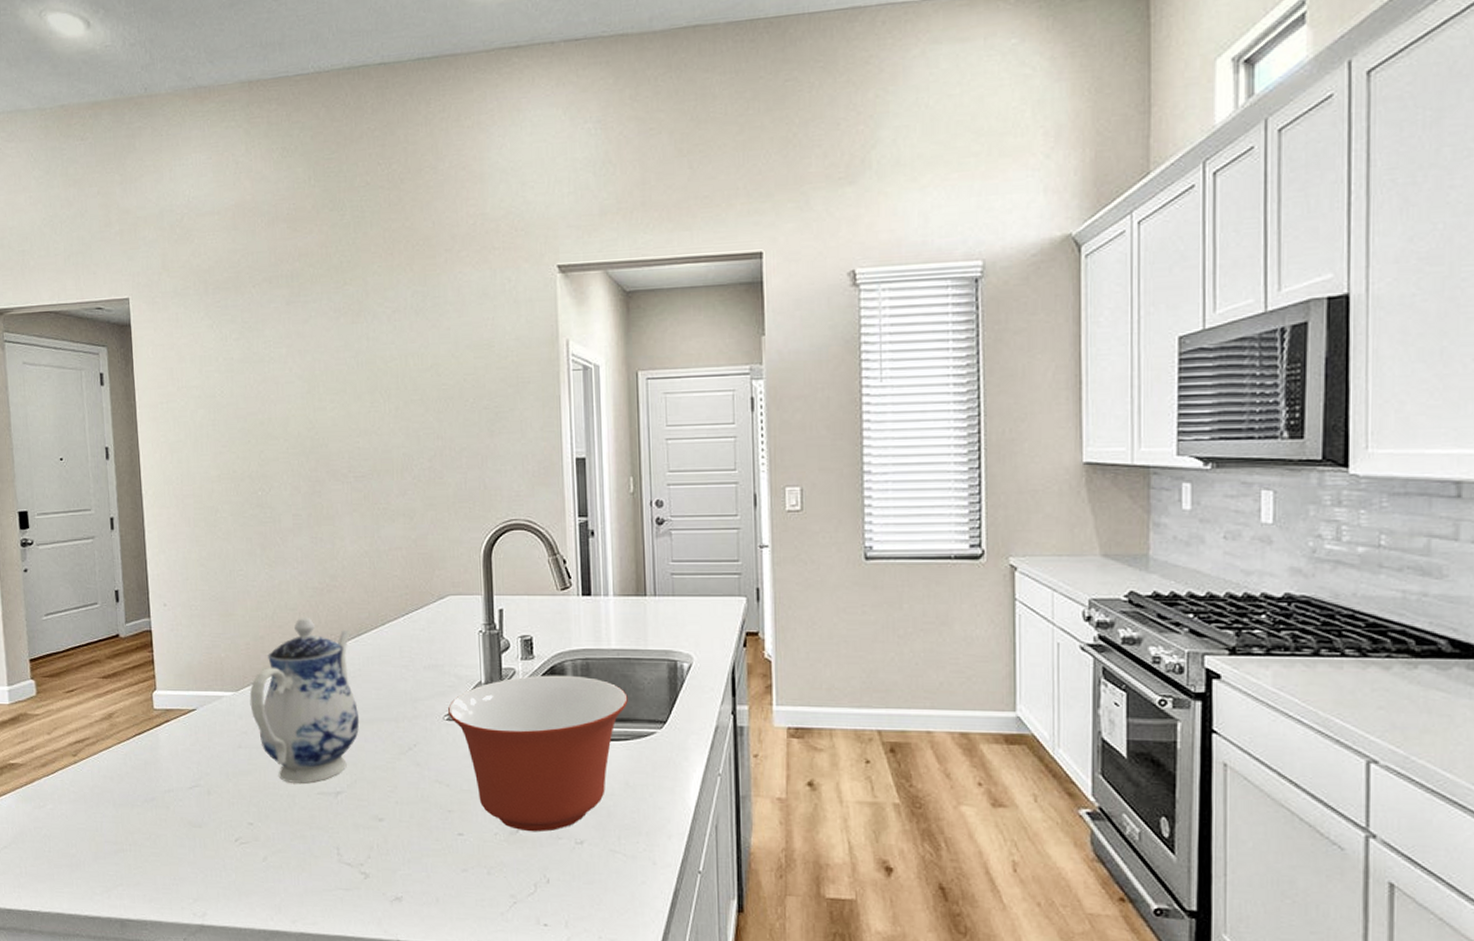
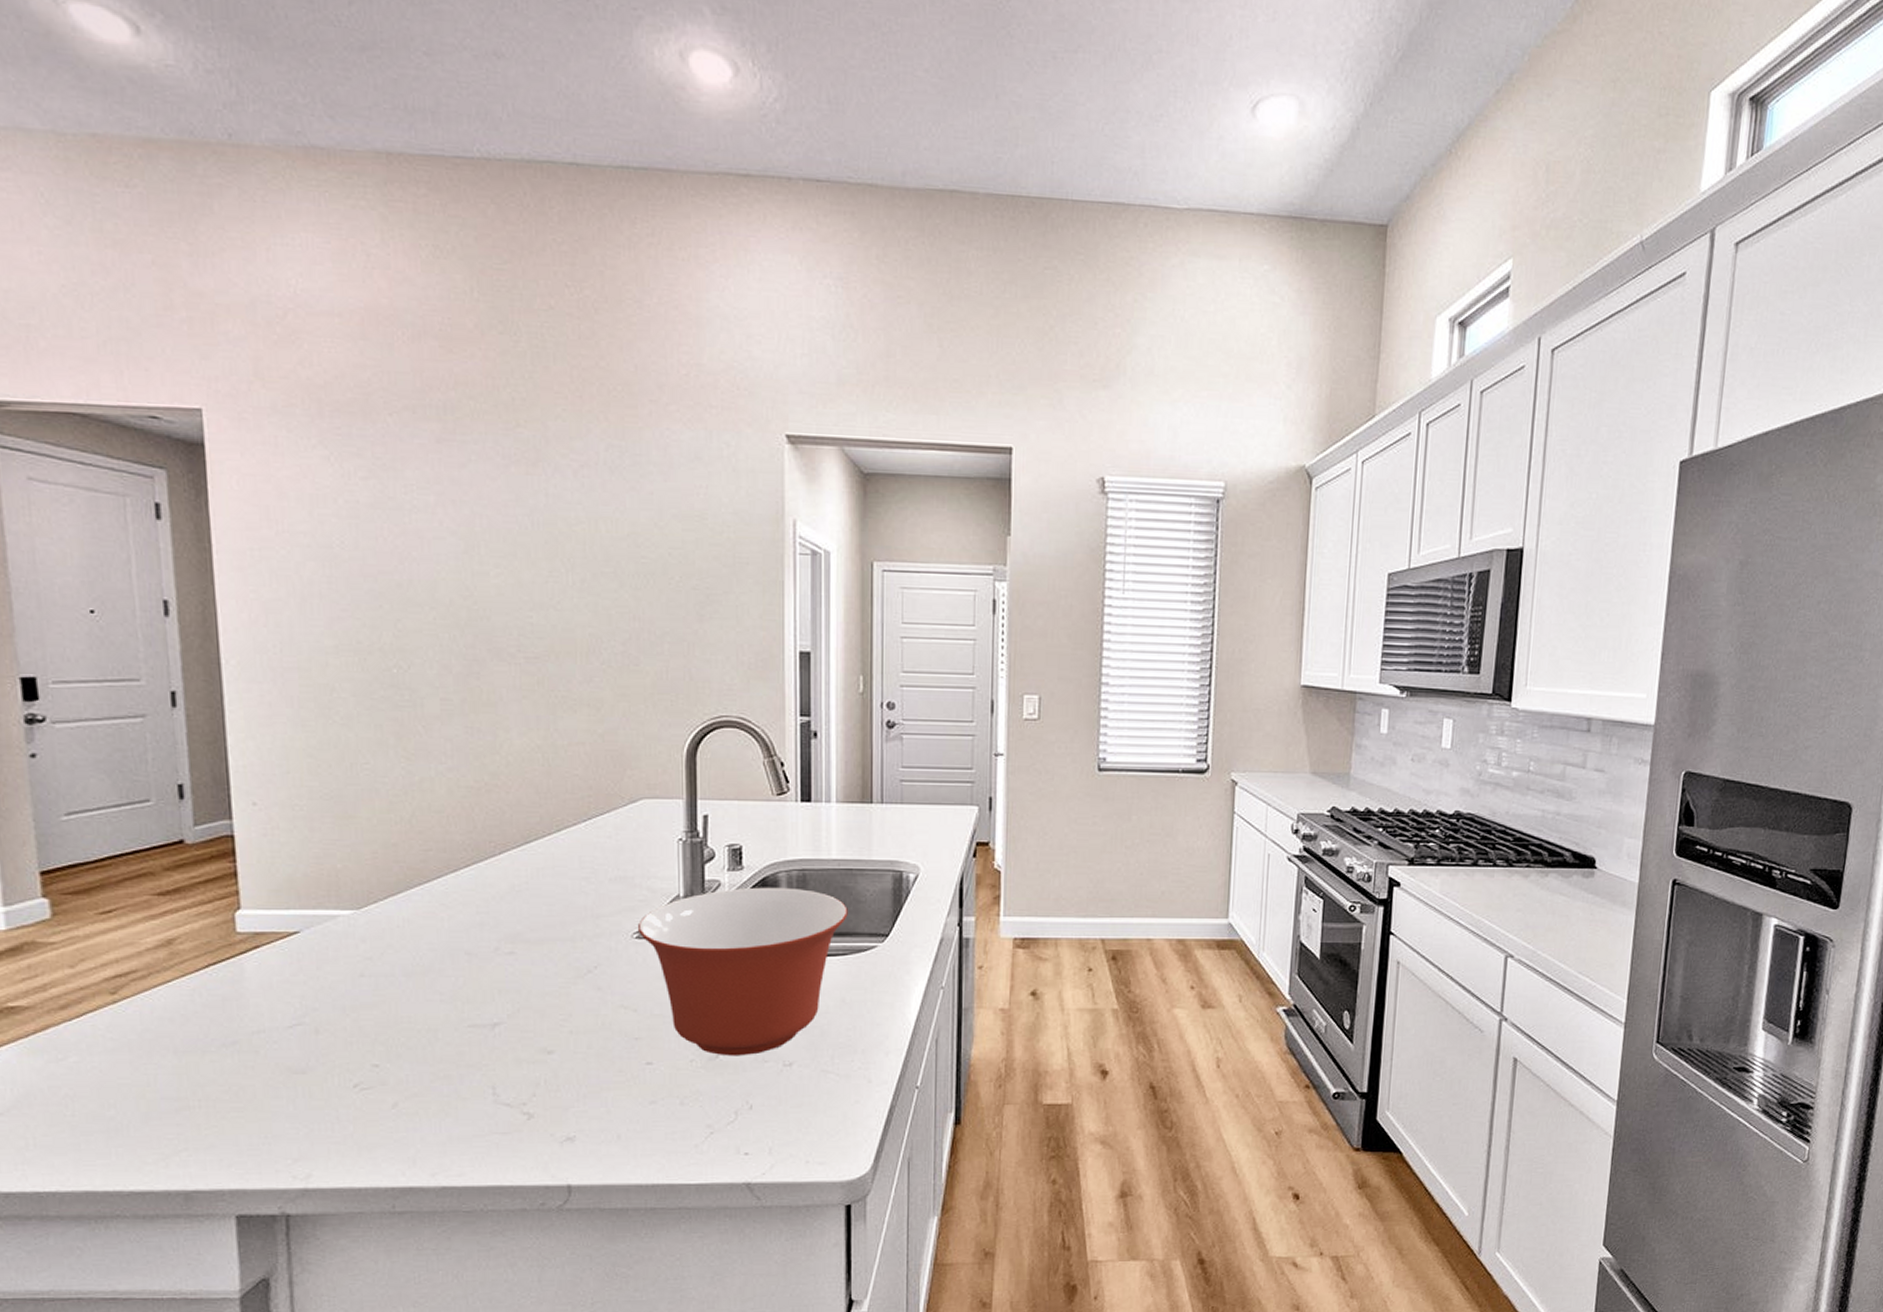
teapot: present [249,617,360,783] -> none [376,821,526,1015]

